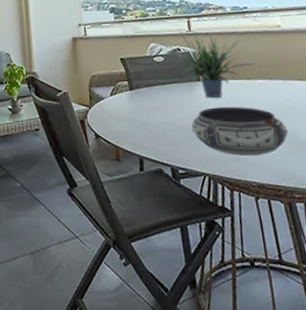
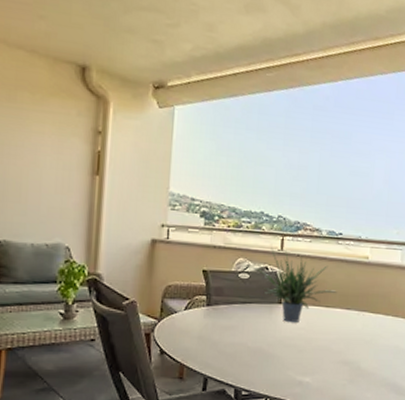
bowl: present [191,106,288,157] -> none [263,331,351,382]

